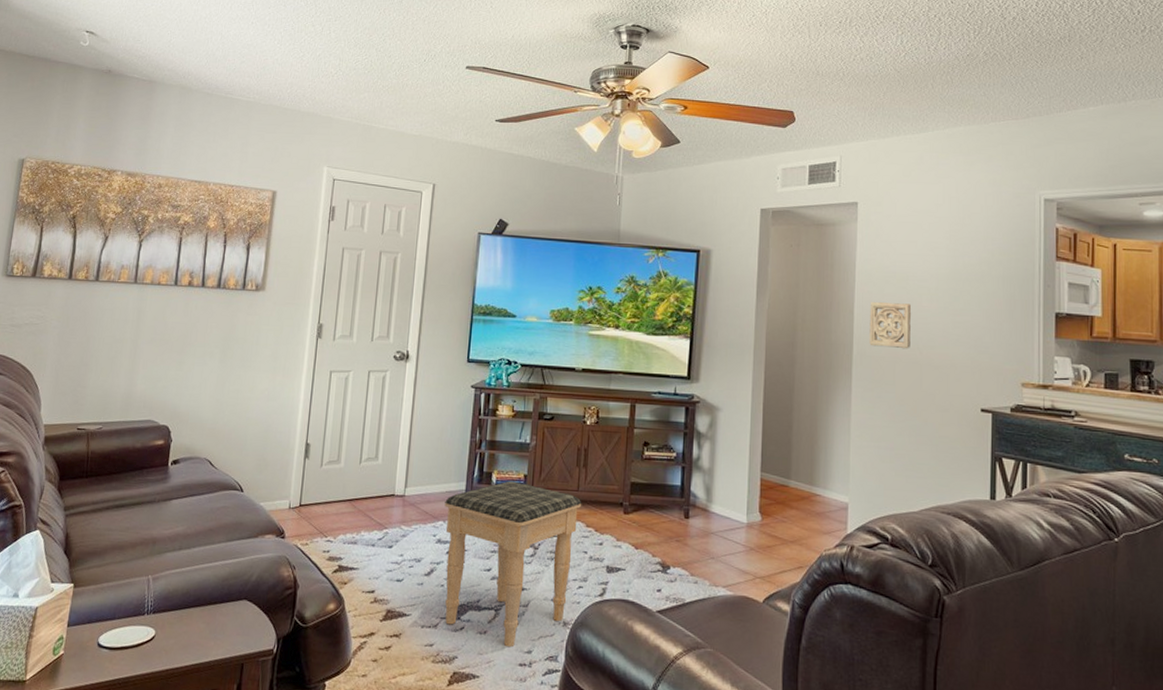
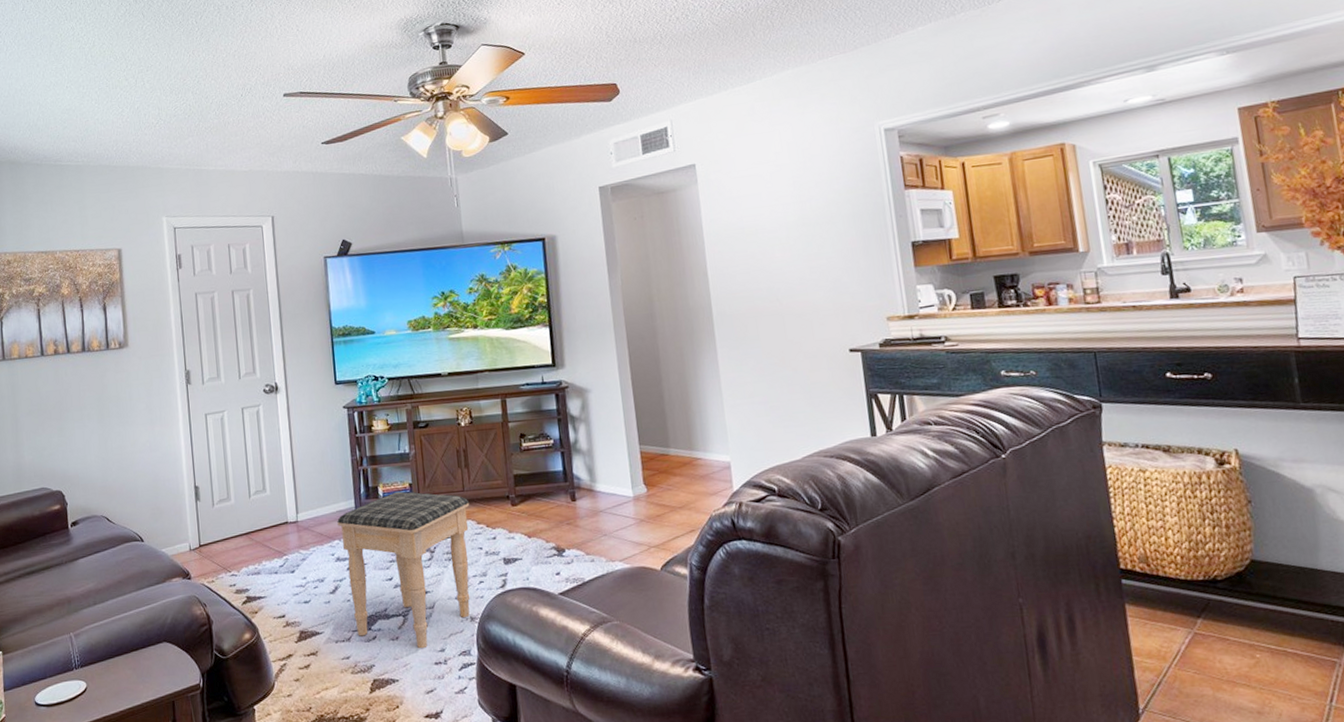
wall ornament: present [869,302,912,349] -> none [722,257,770,305]

